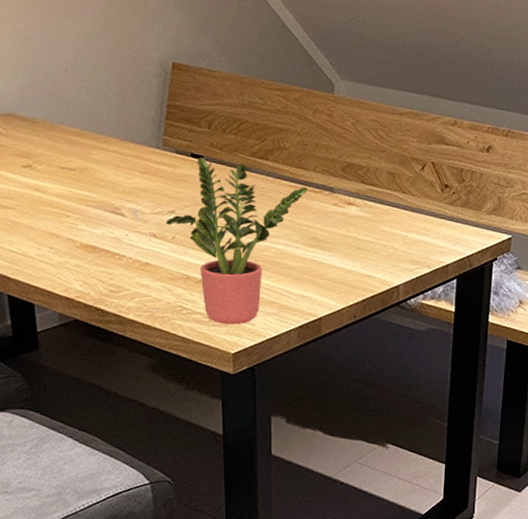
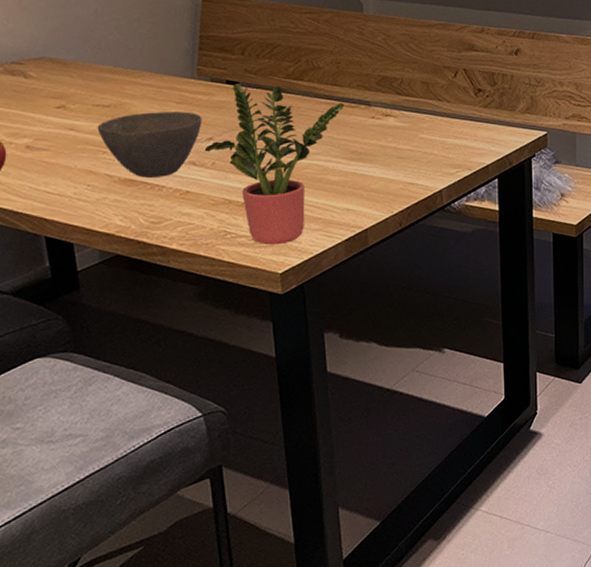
bowl: none [62,179,165,247] -> present [97,111,202,178]

